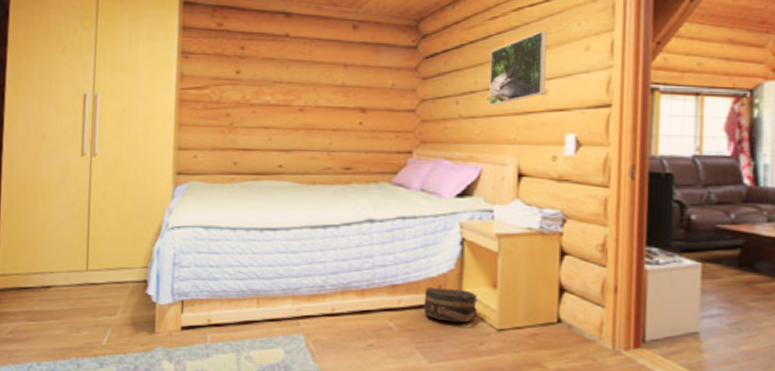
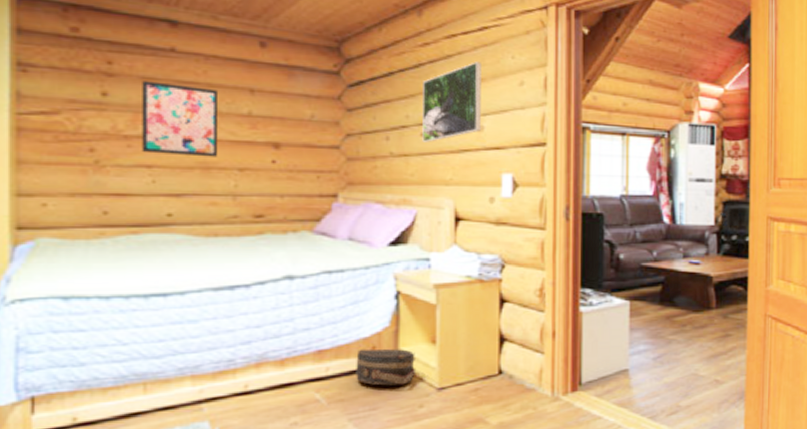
wall art: none [262,61,319,120] -> present [142,81,219,157]

